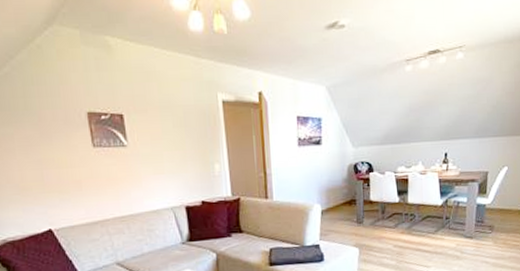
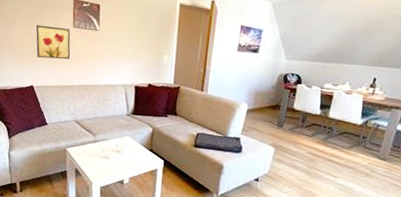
wall art: none [41,149,96,192] -> present [36,25,71,60]

